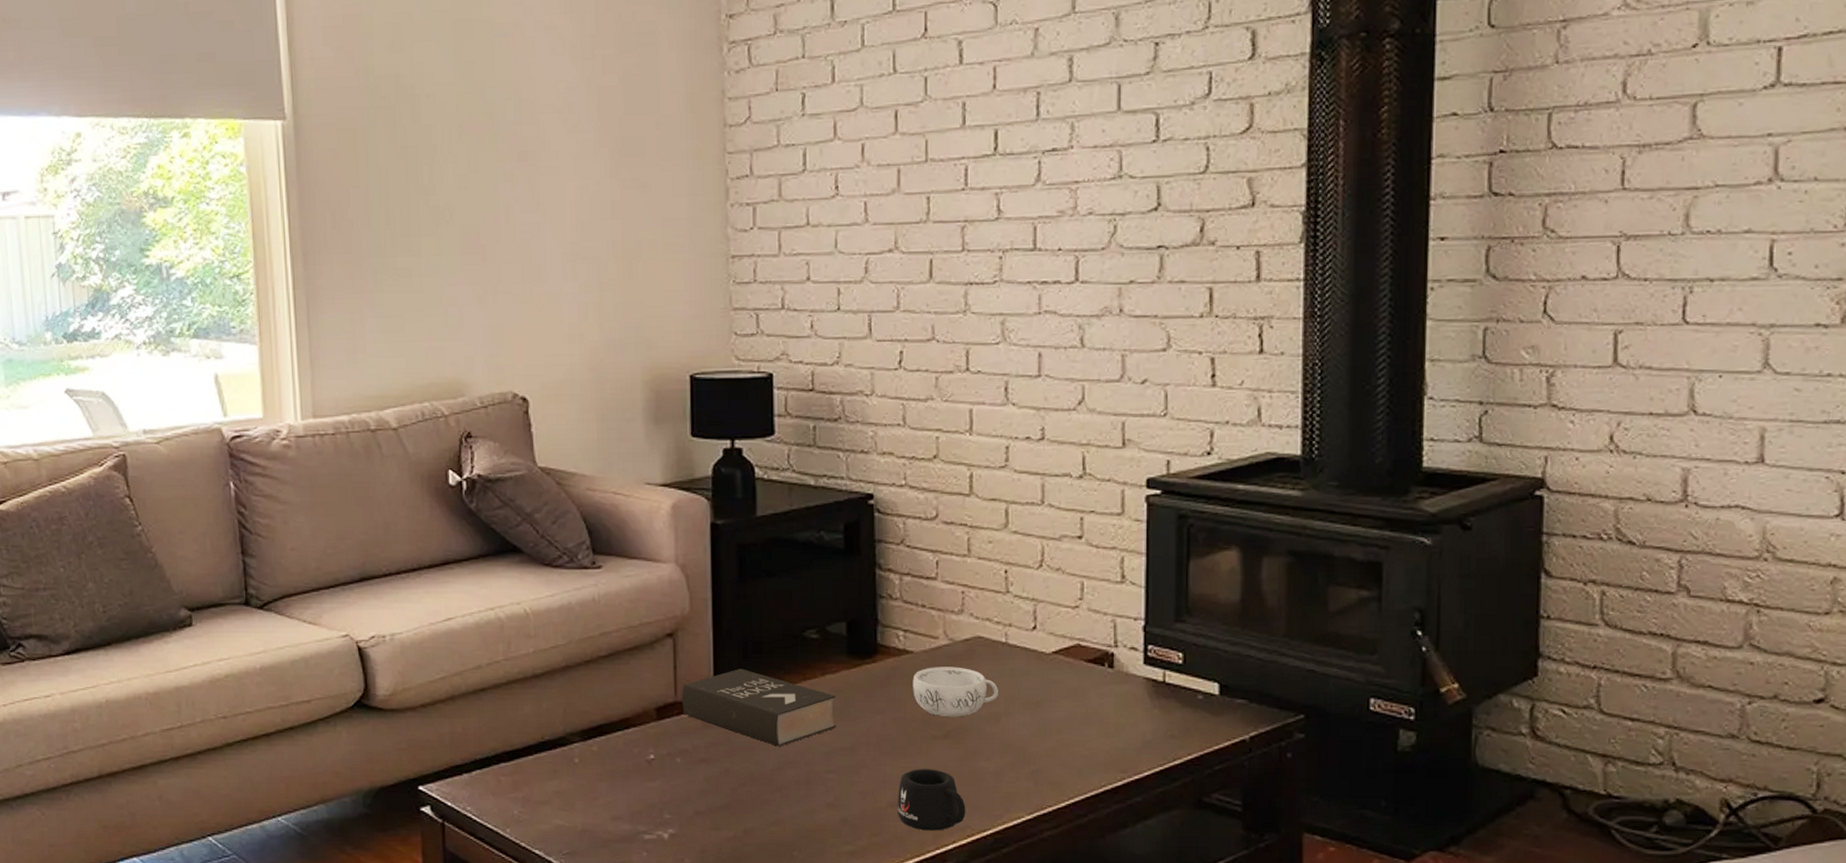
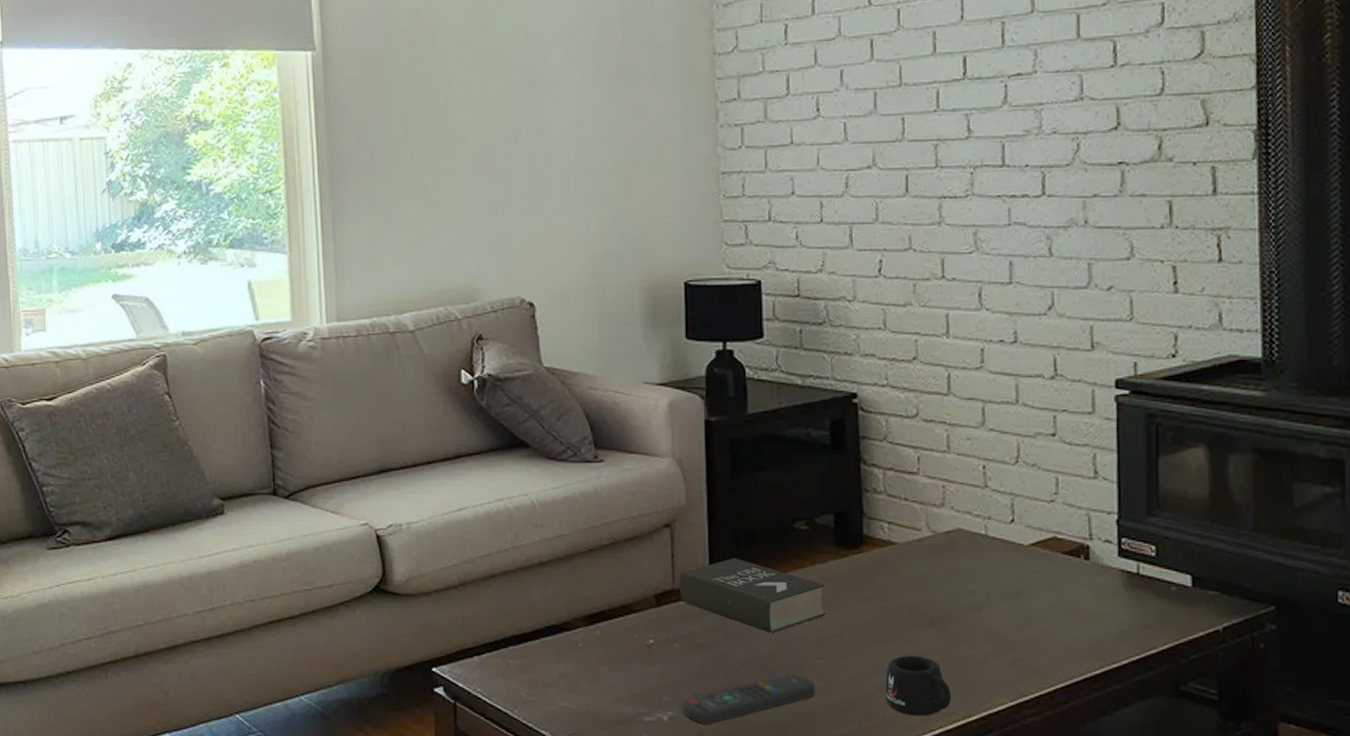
remote control: none [684,789,825,842] -> present [682,674,816,725]
decorative bowl: present [912,667,998,717] -> none [897,557,979,606]

